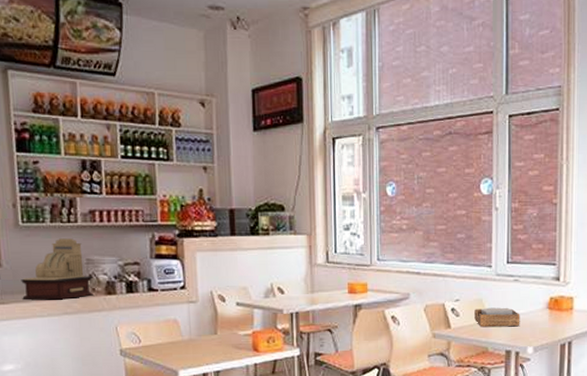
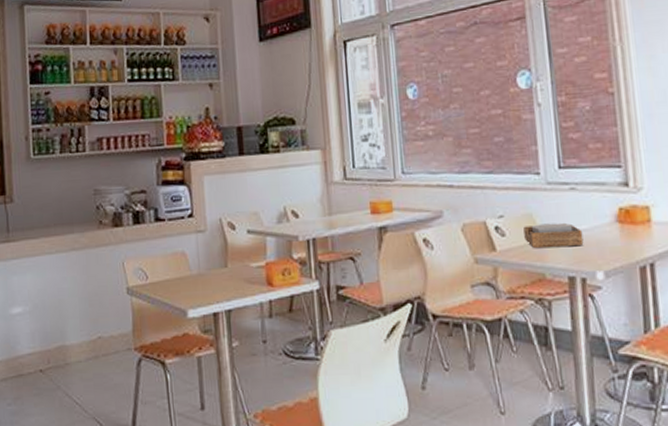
cash register: present [21,238,93,301] -> none [31,168,100,237]

